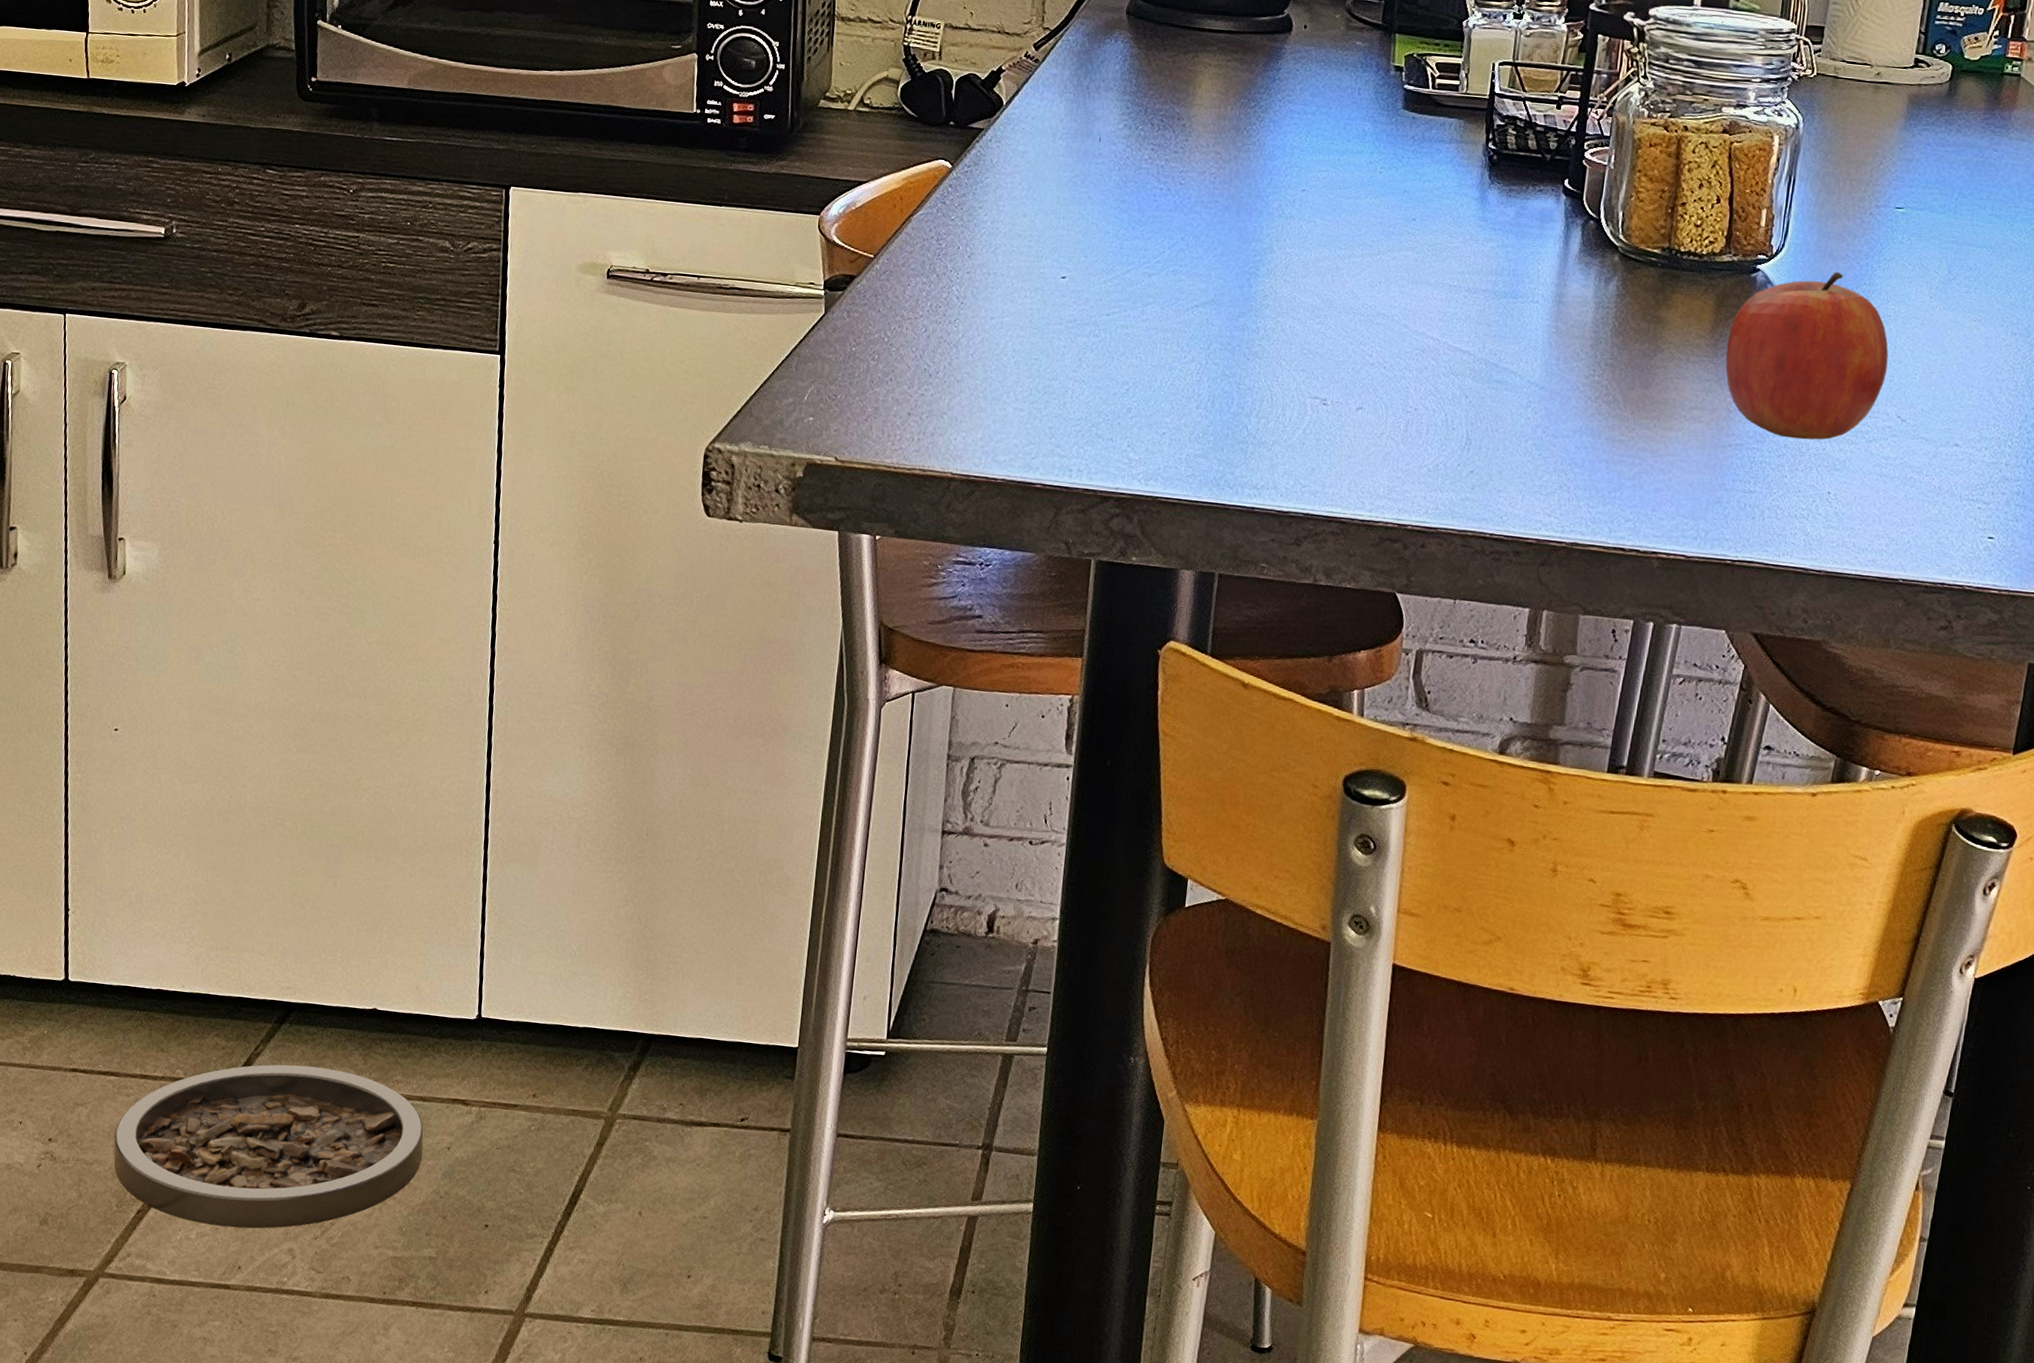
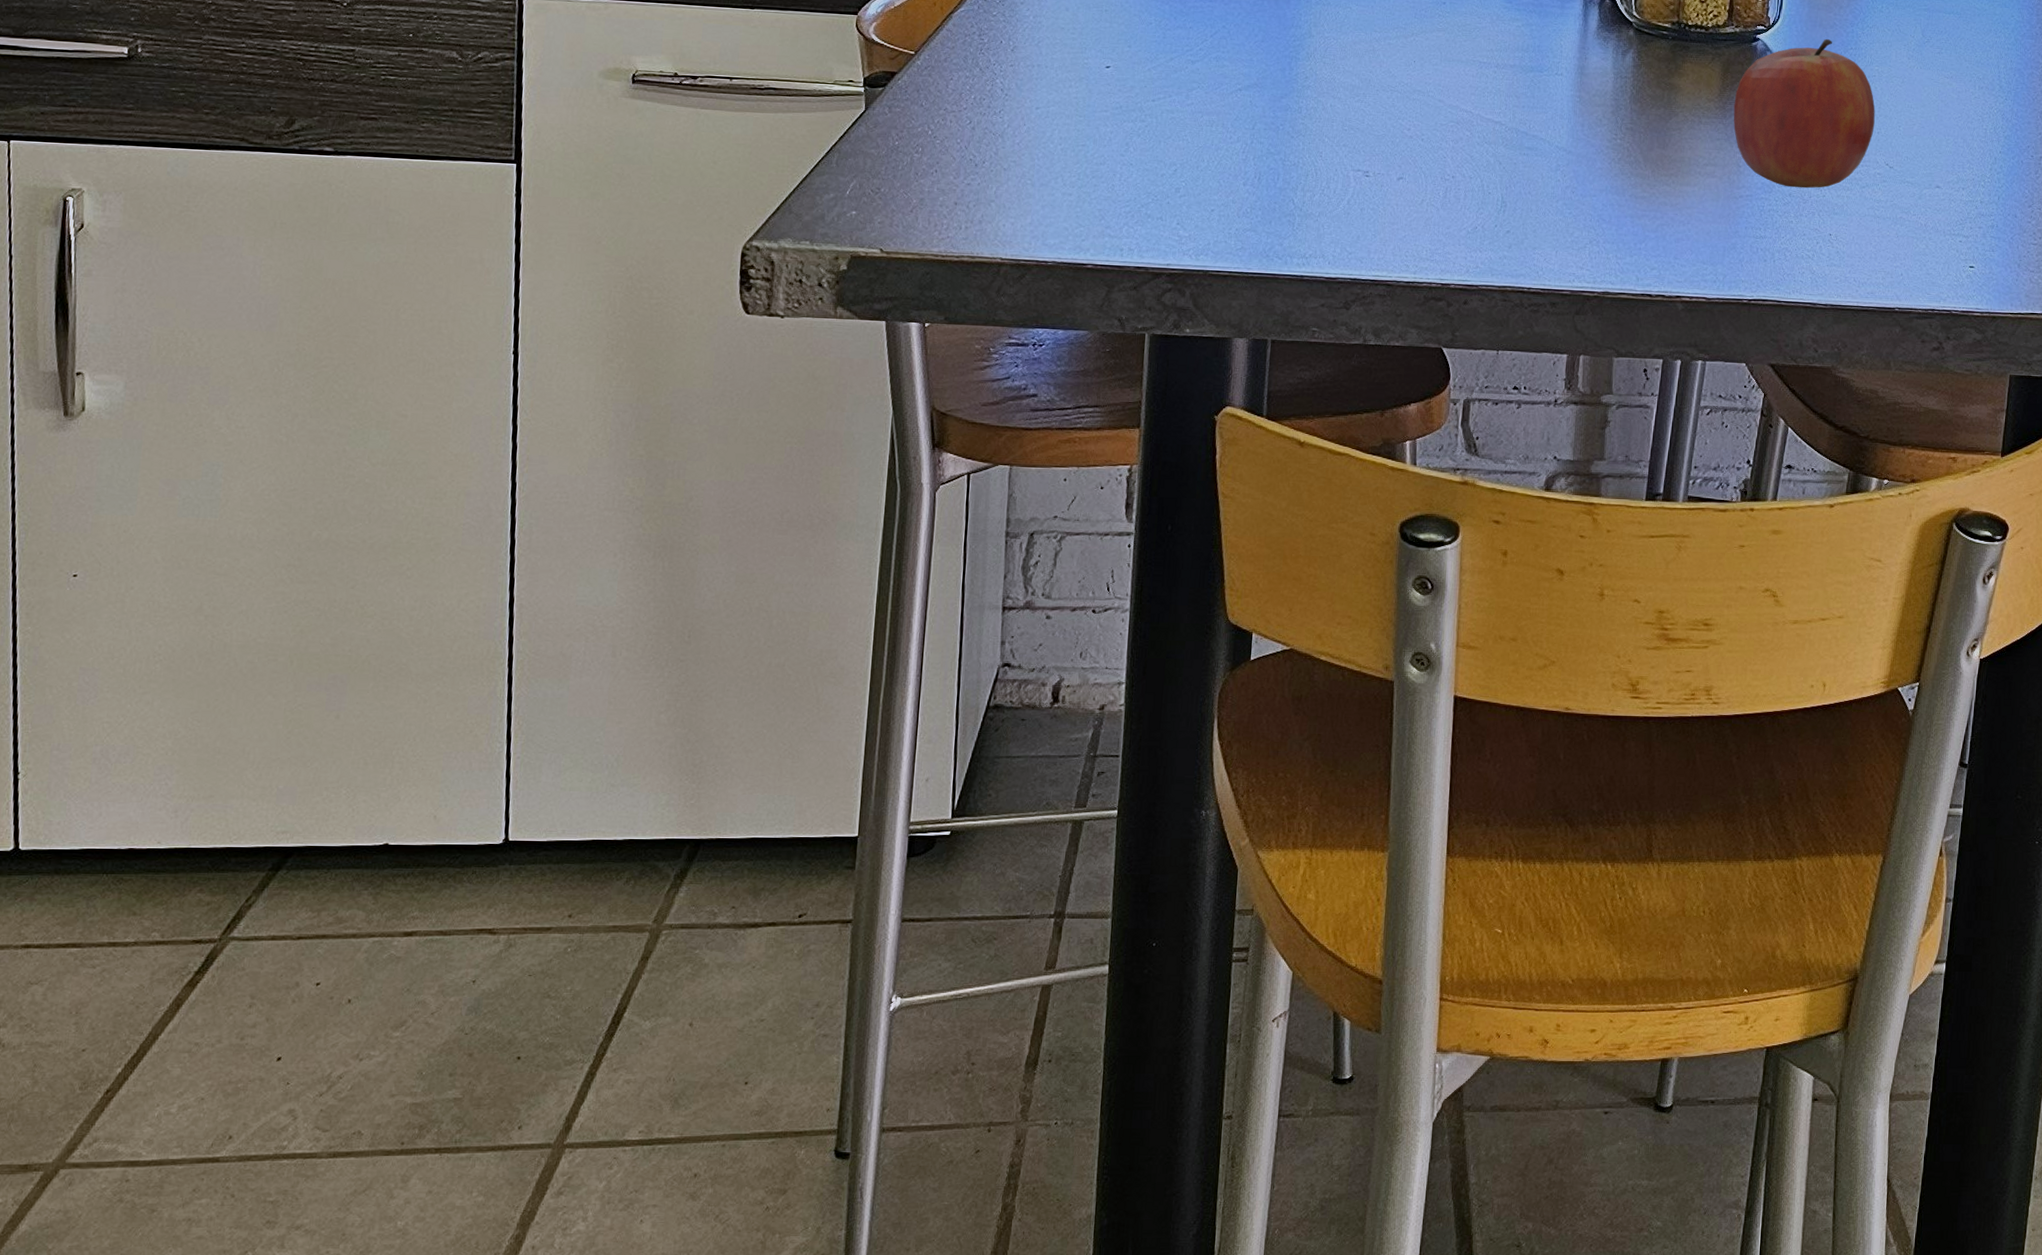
pet bowl: present [114,1064,424,1229] -> none [76,912,445,1095]

